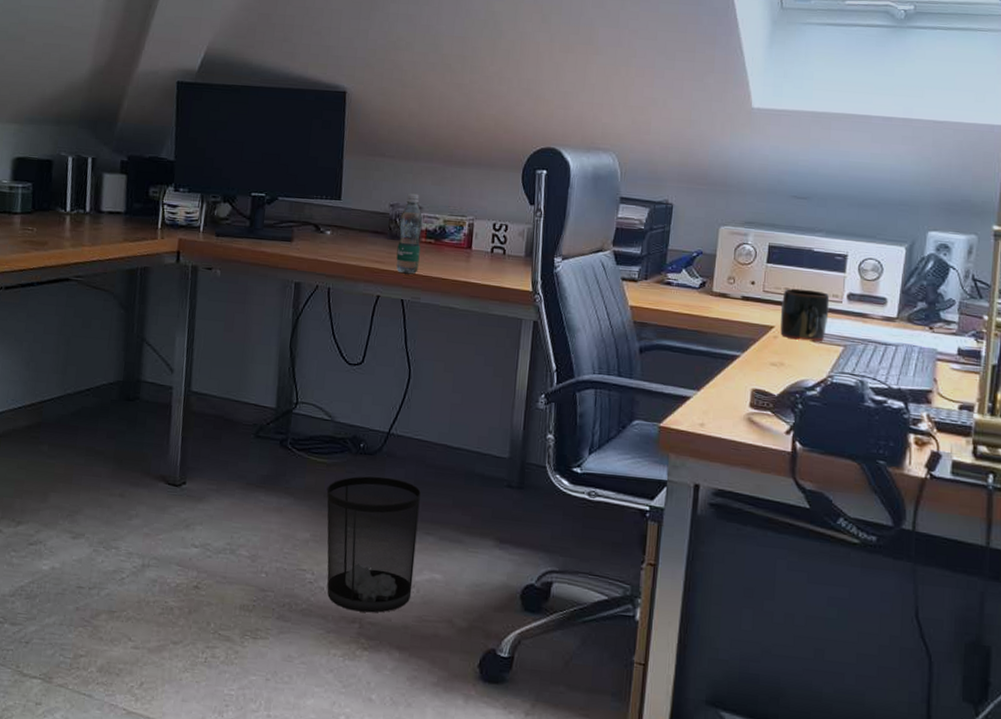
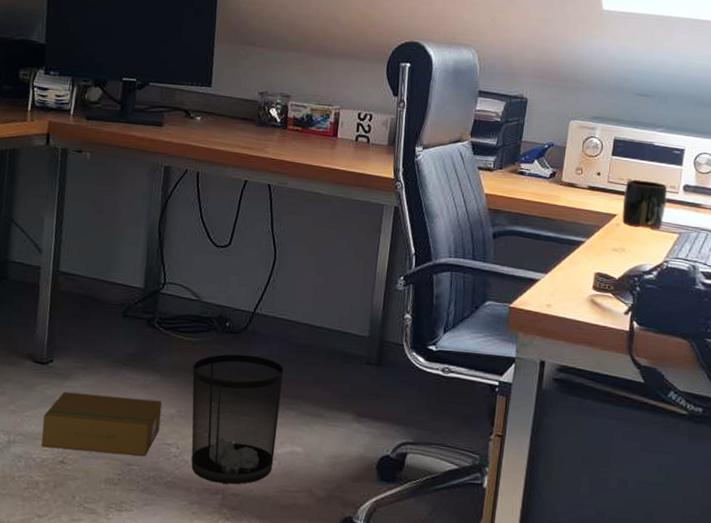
box: none [175,514,296,582] -> present [41,391,162,456]
bottle: present [396,193,423,275] -> none [264,82,291,161]

